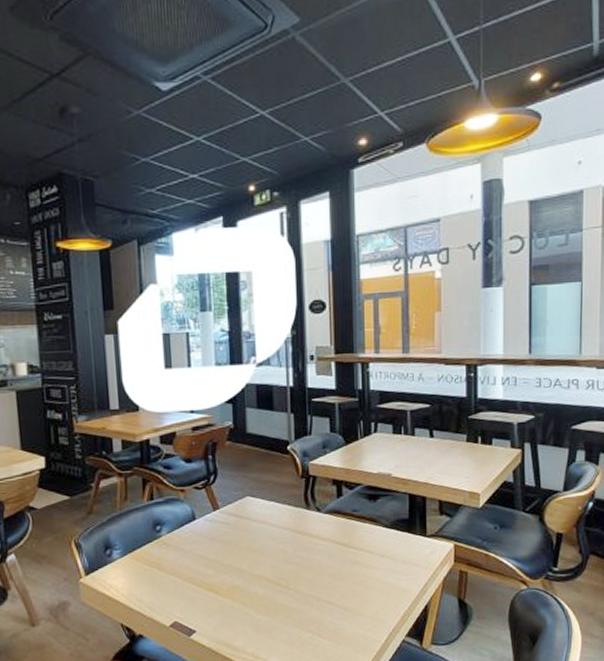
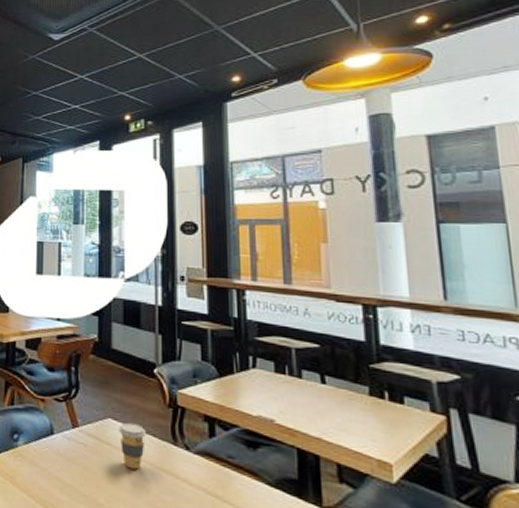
coffee cup: none [257,496,282,536] -> present [119,422,145,470]

